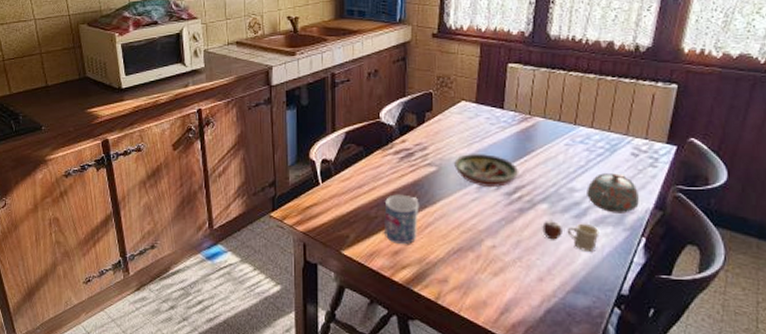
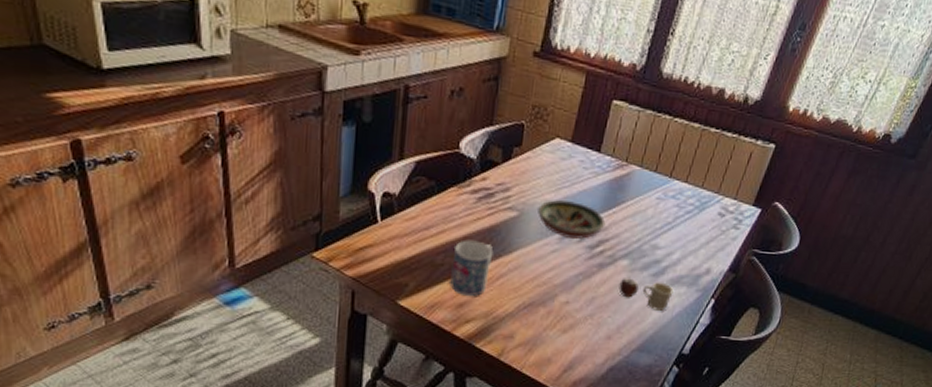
teapot: present [587,172,639,213] -> none [668,231,718,274]

